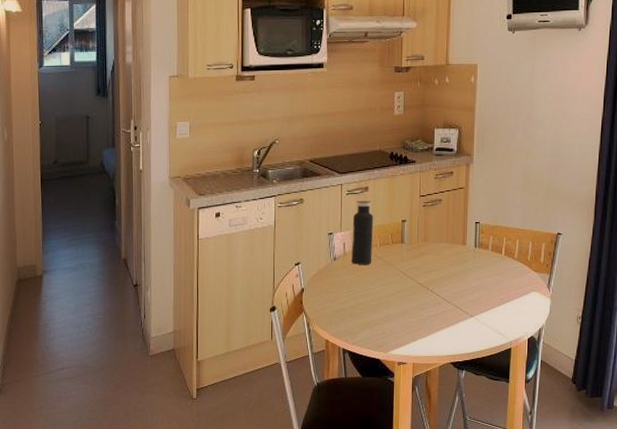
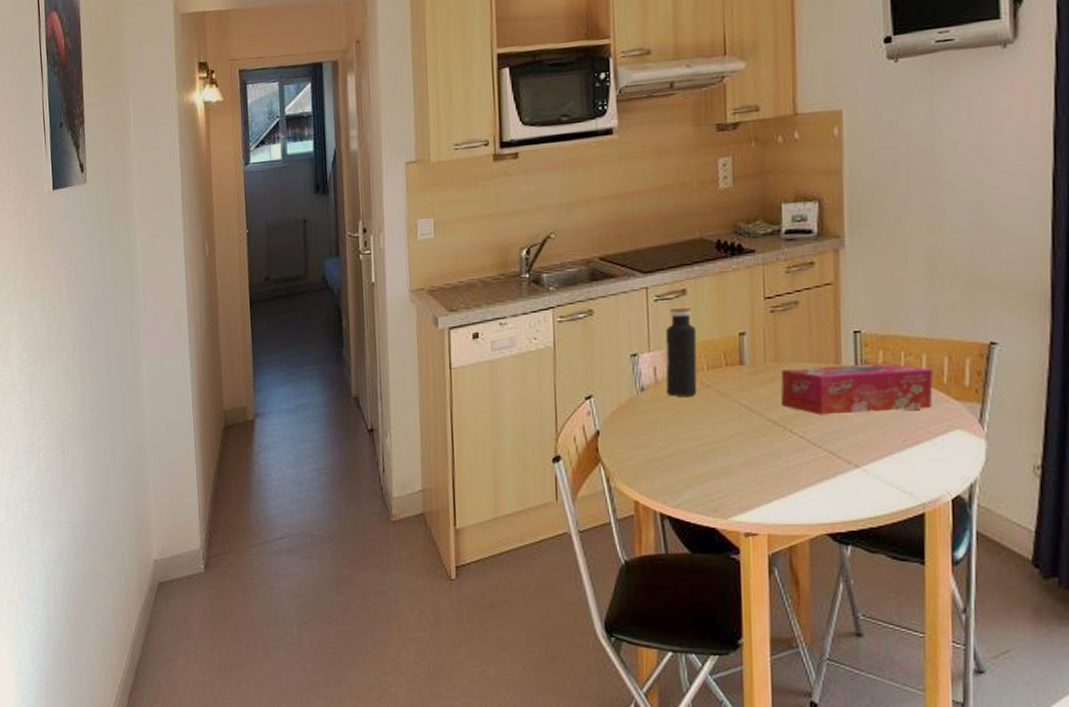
tissue box: none [427,245,522,280] -> present [781,362,933,415]

